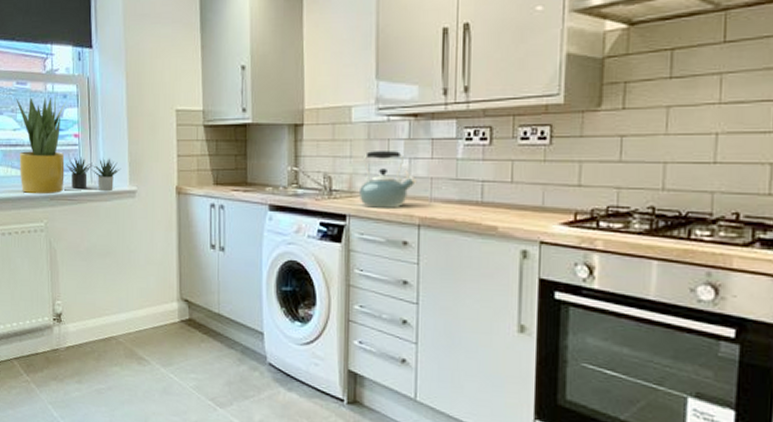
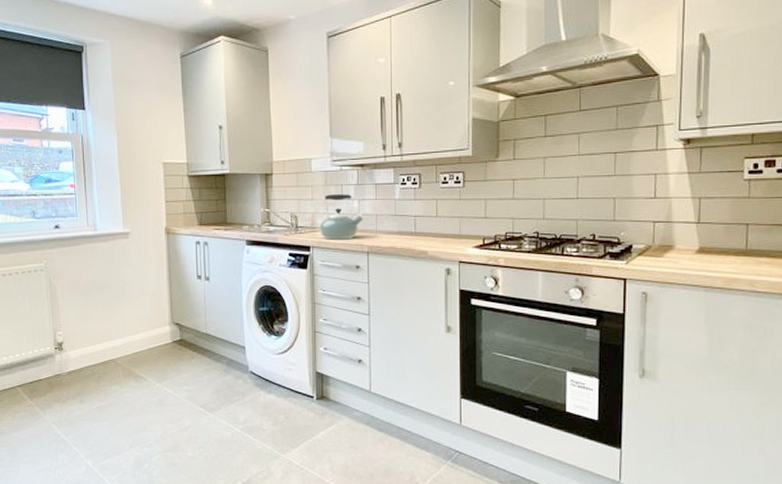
planter: present [15,95,67,195] -> none [12,150,62,238]
succulent plant: present [66,157,121,192] -> none [63,204,115,234]

